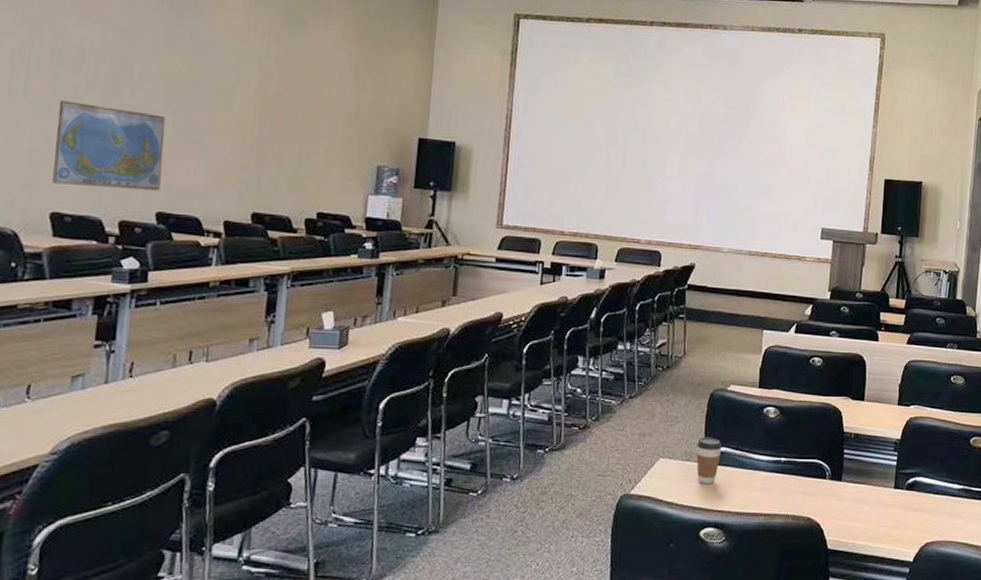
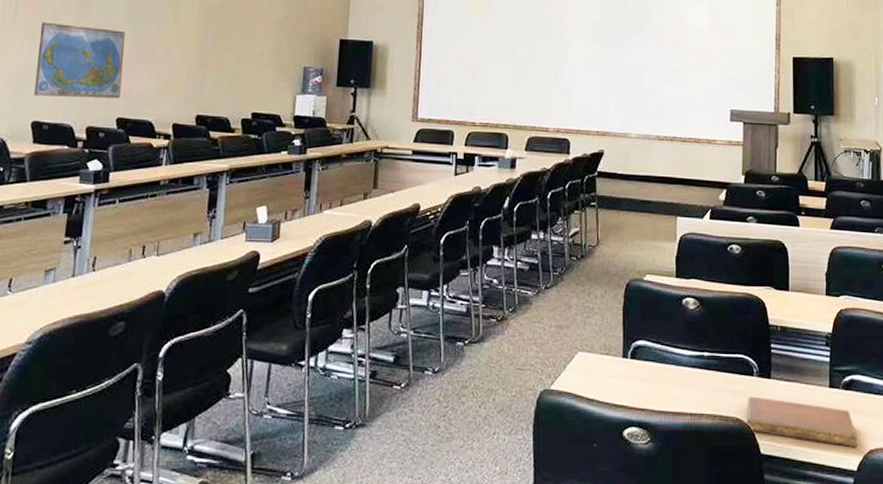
coffee cup: present [696,437,722,483] -> none [615,330,641,379]
notebook: none [816,497,916,542] -> present [746,396,857,448]

